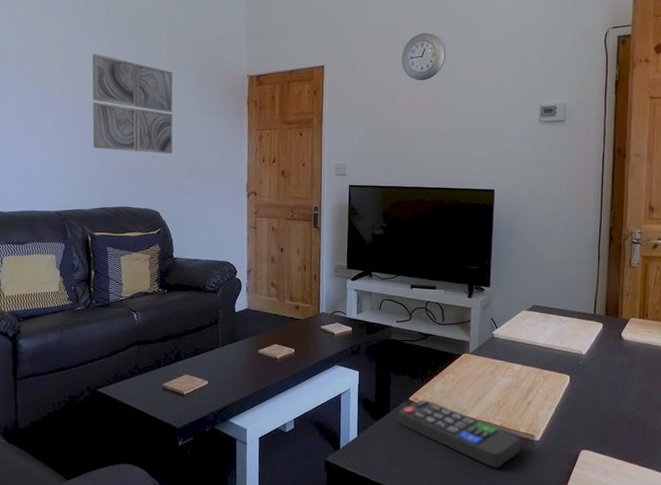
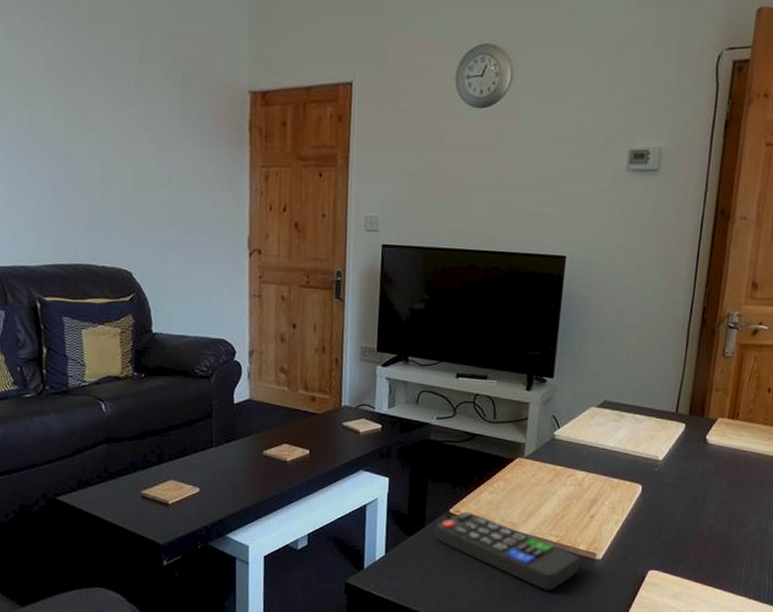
wall art: present [92,54,173,154] -> none [32,50,149,195]

